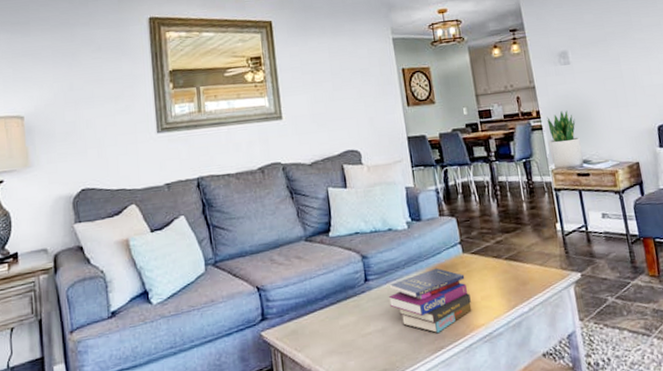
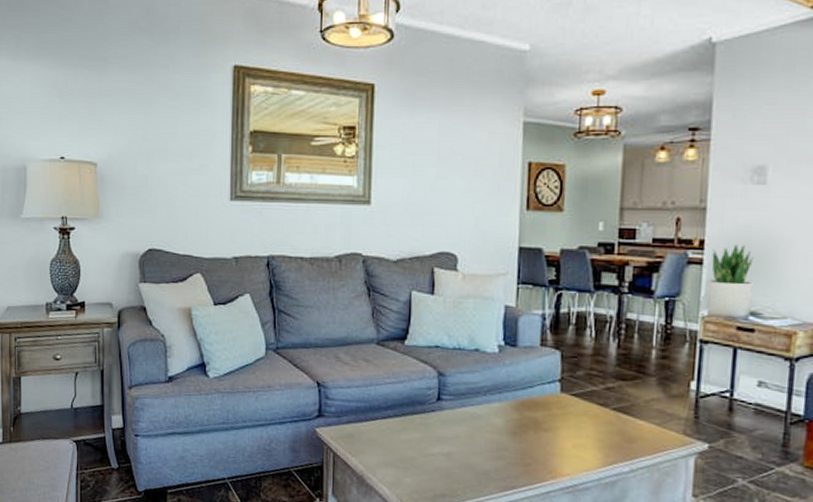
books: present [389,268,472,334] -> none [462,402,559,472]

